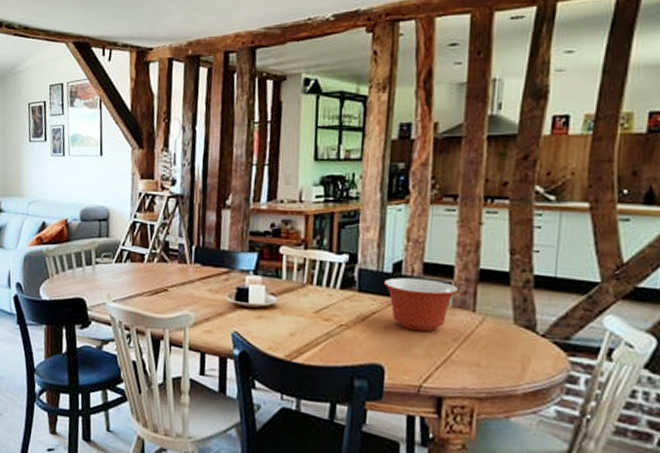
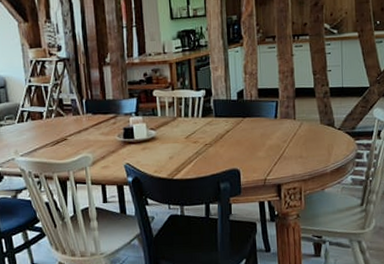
mixing bowl: present [384,277,459,332] -> none [233,100,283,140]

